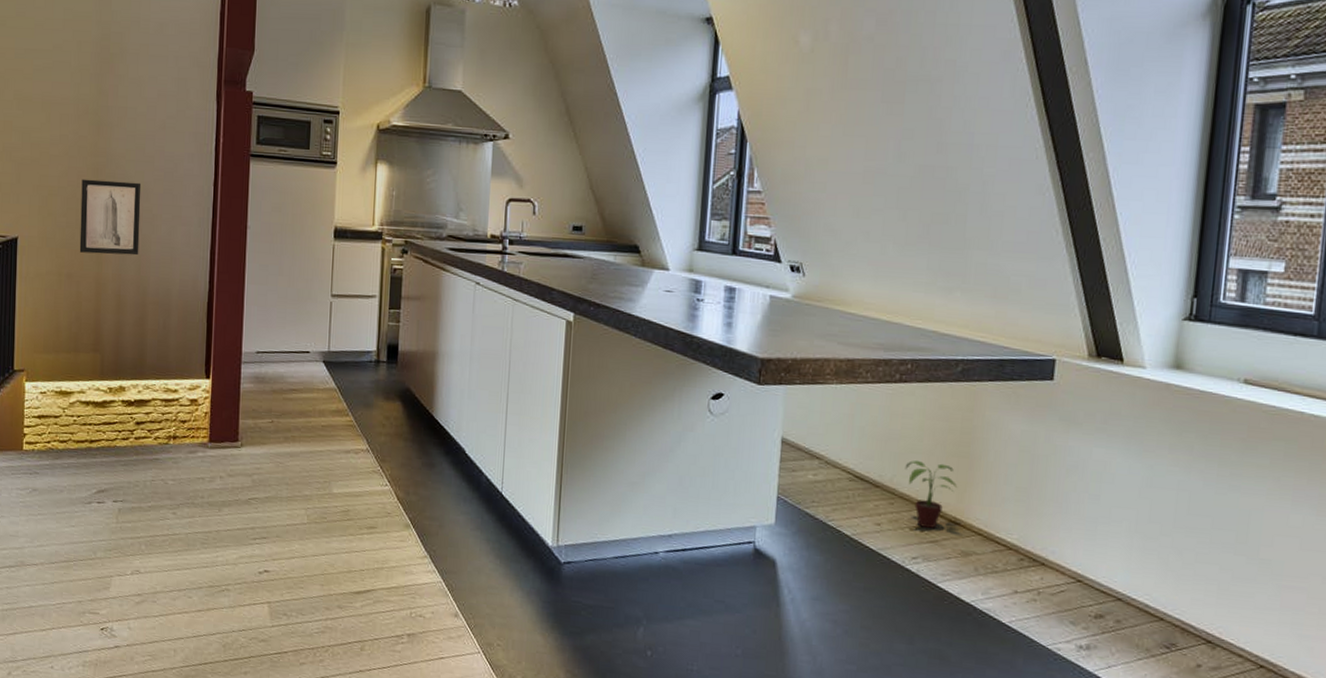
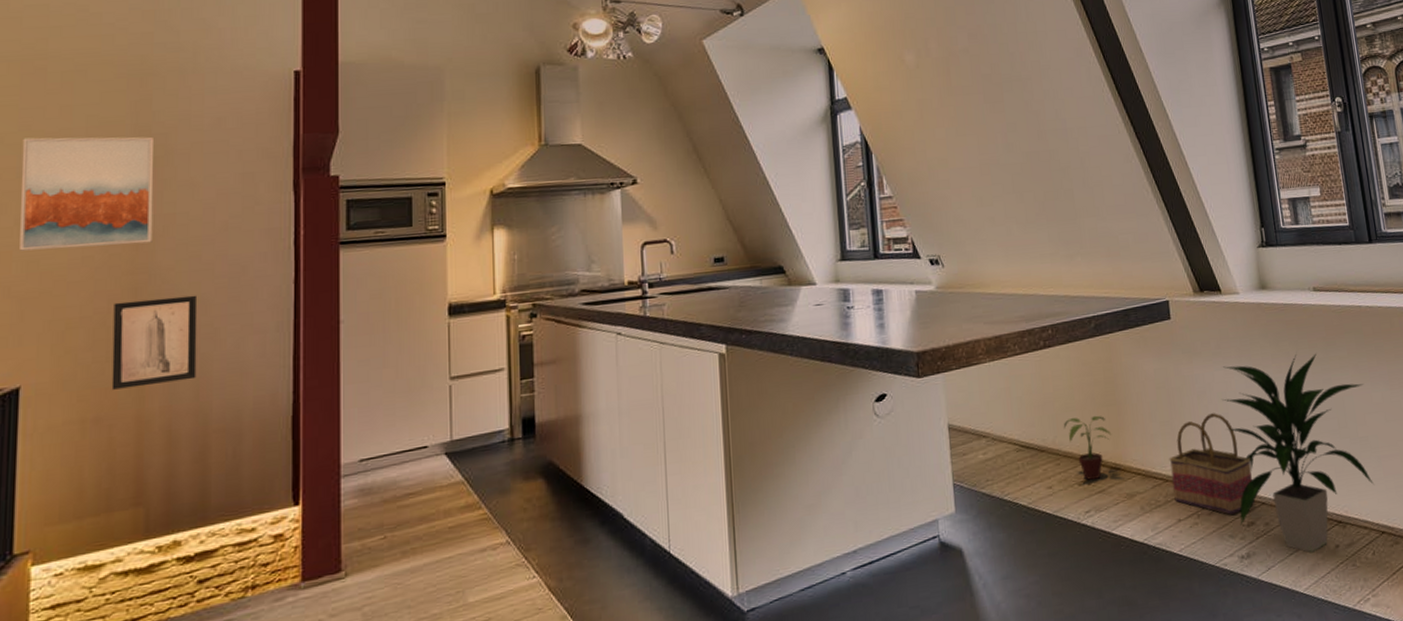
wall art: none [17,23,113,131] -> present [20,136,155,251]
basket: none [1015,491,1116,603] -> present [1169,413,1255,516]
indoor plant: none [1086,444,1282,665] -> present [1222,353,1374,553]

